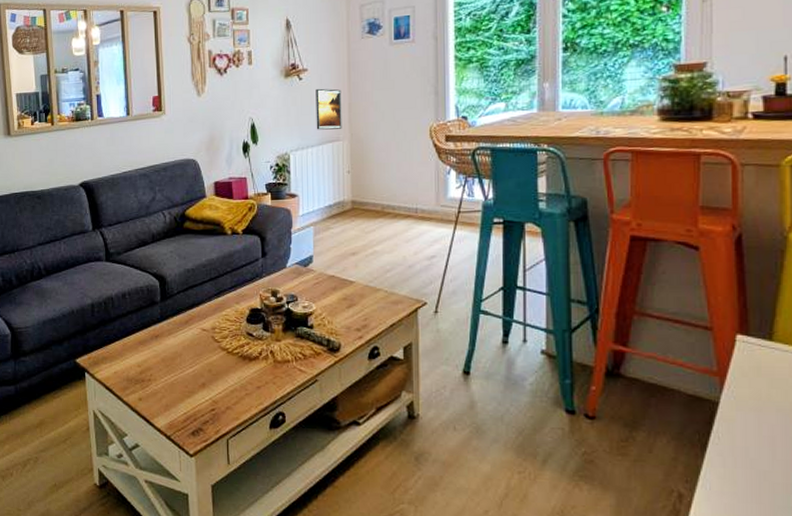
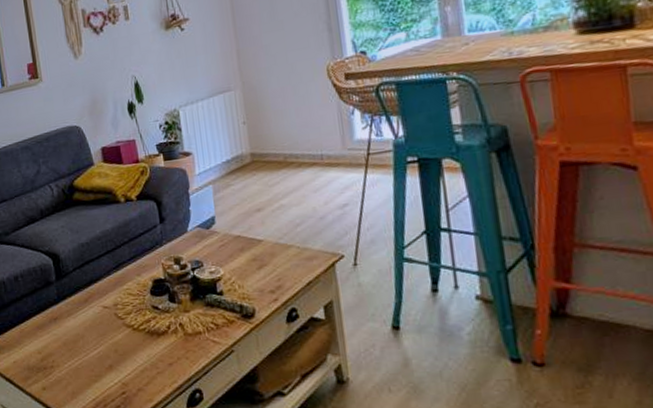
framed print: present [315,88,342,130] -> none [199,36,232,82]

